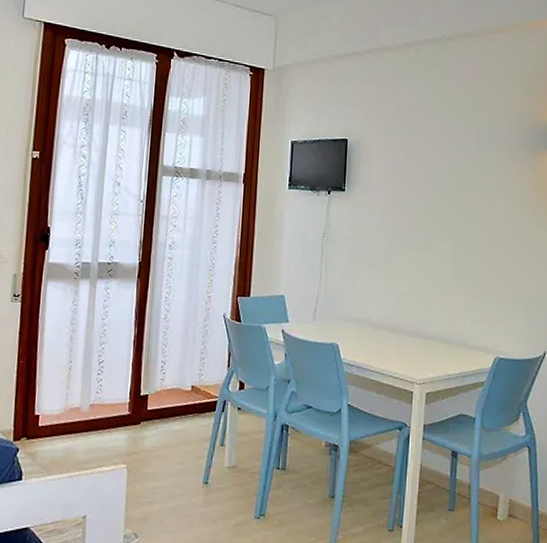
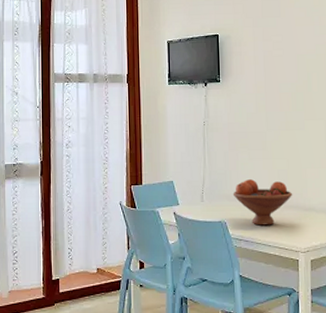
fruit bowl: none [348,300,413,352] -> present [232,179,293,226]

